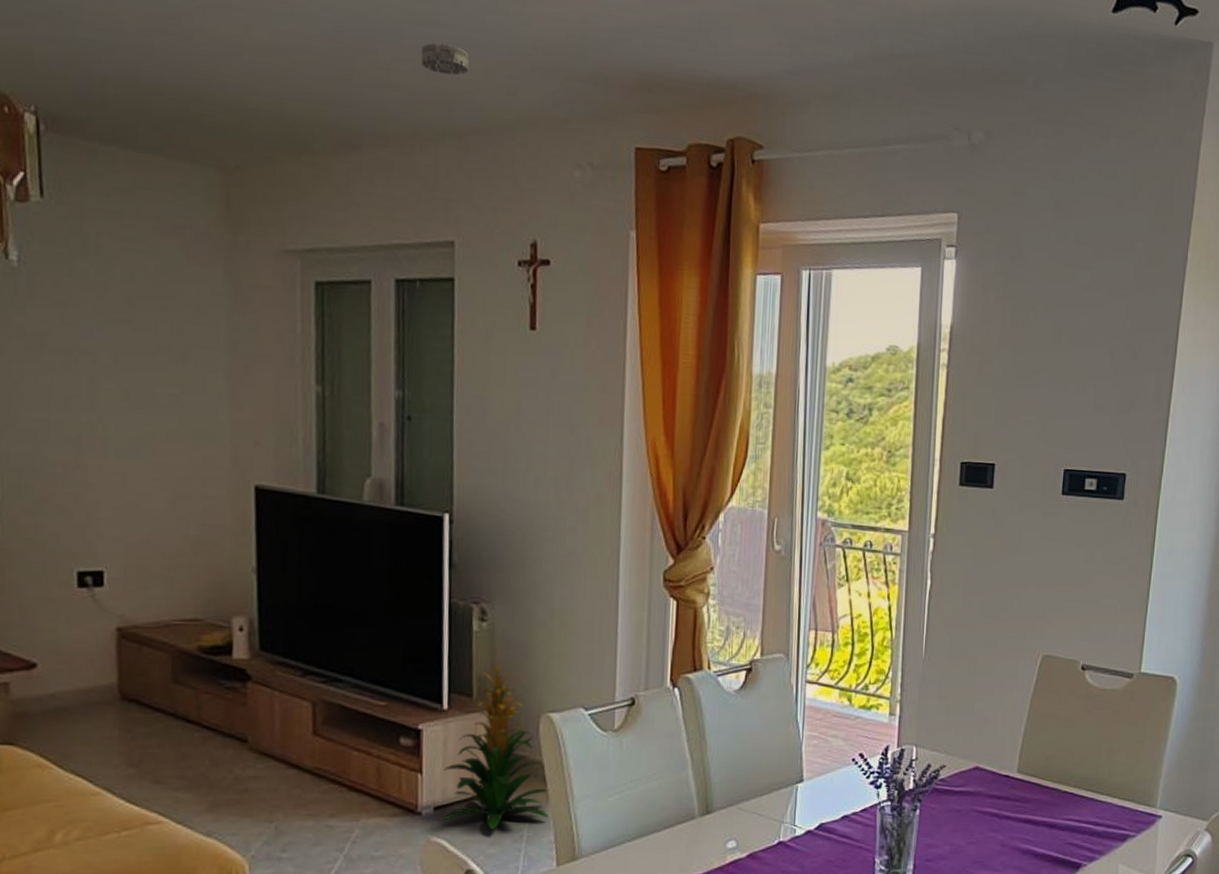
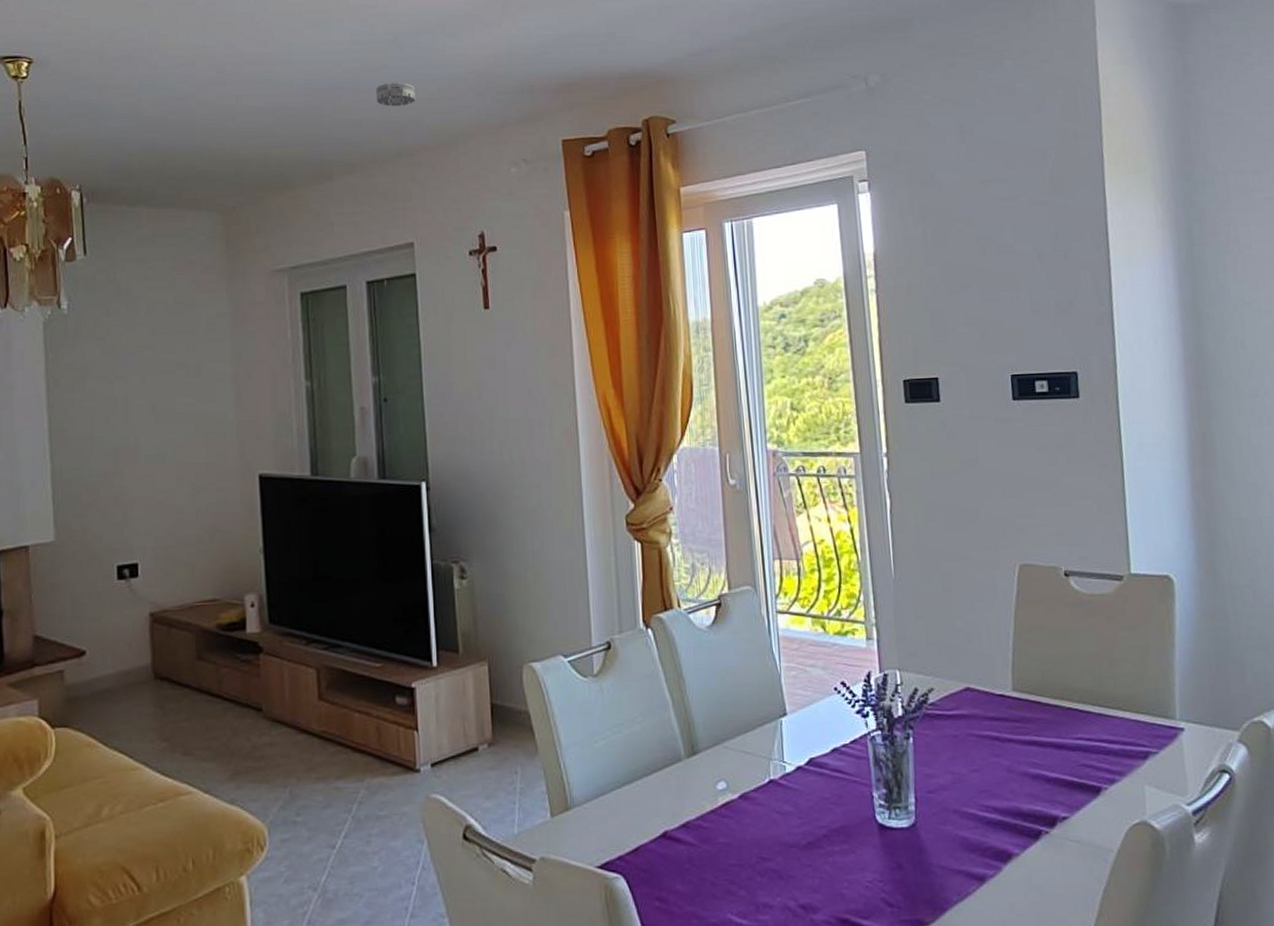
indoor plant: present [443,662,549,831] -> none [437,616,539,784]

